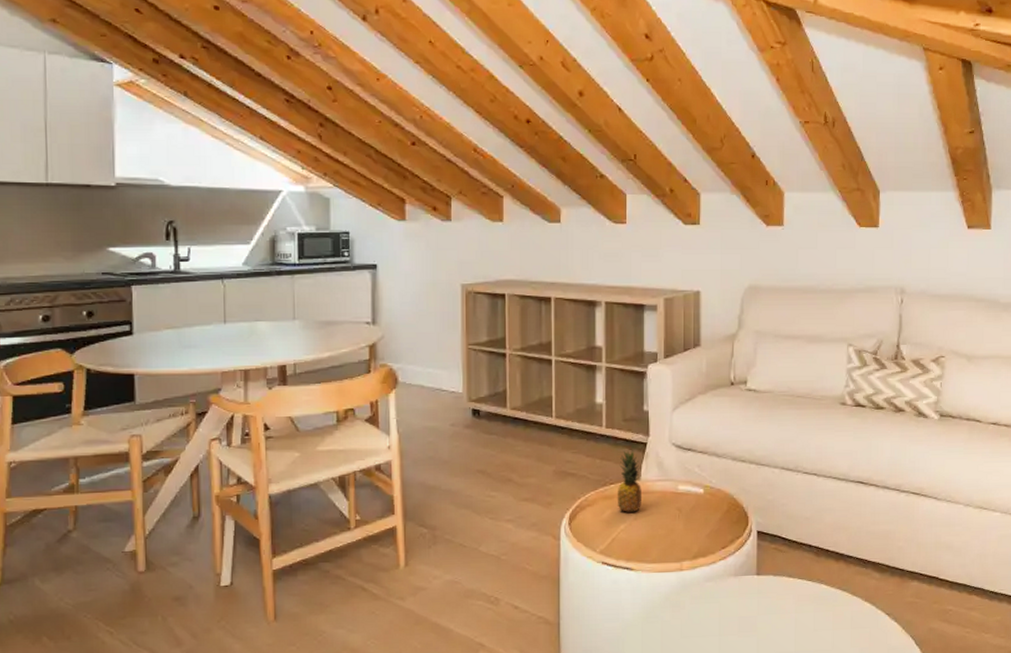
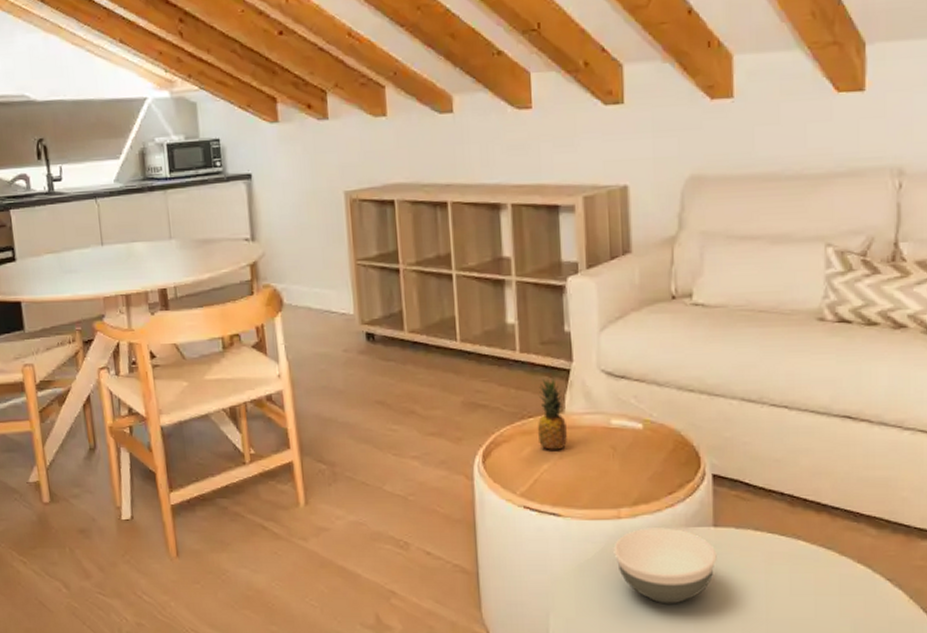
bowl: none [675,577,758,644] -> present [613,527,717,604]

